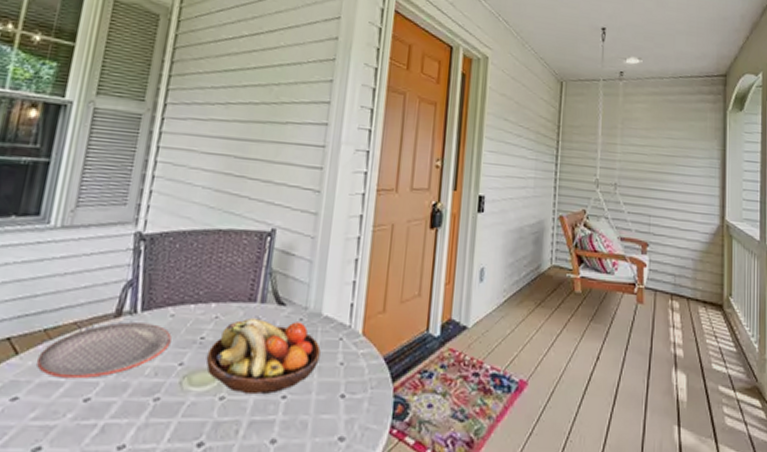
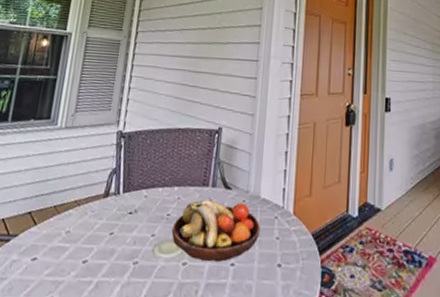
plate: present [37,322,172,379] -> none [49,201,145,245]

